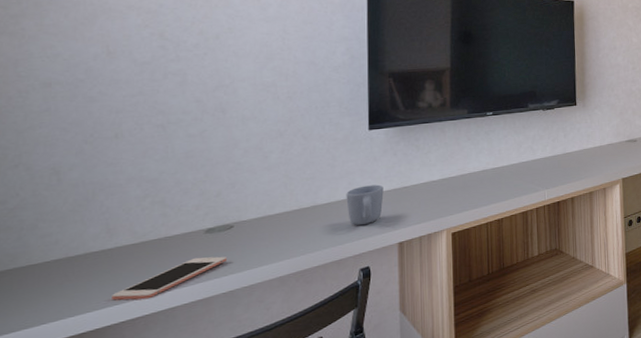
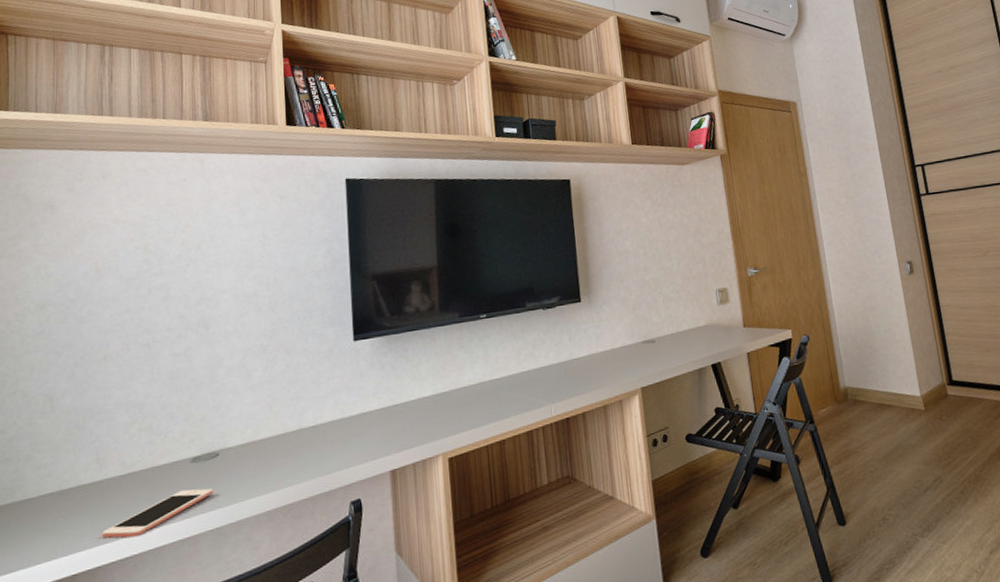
mug: present [346,184,384,225] -> none [333,403,373,451]

